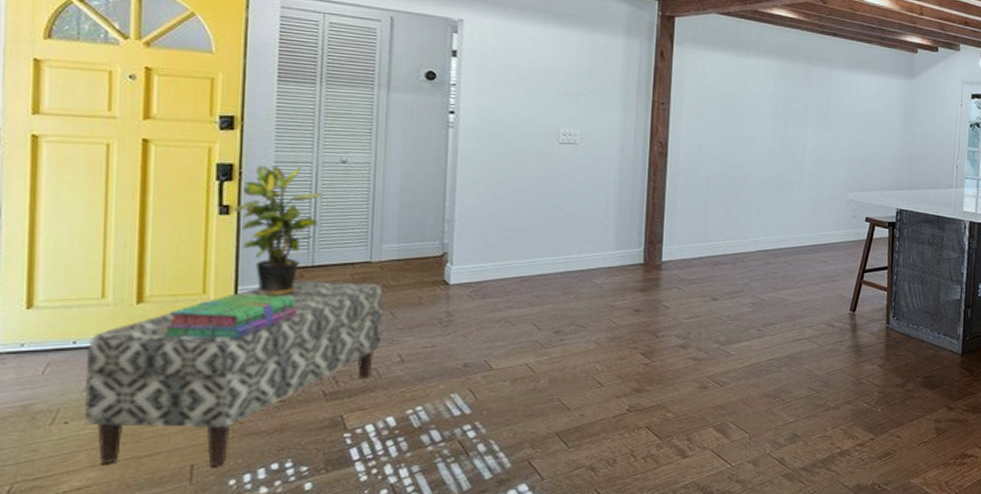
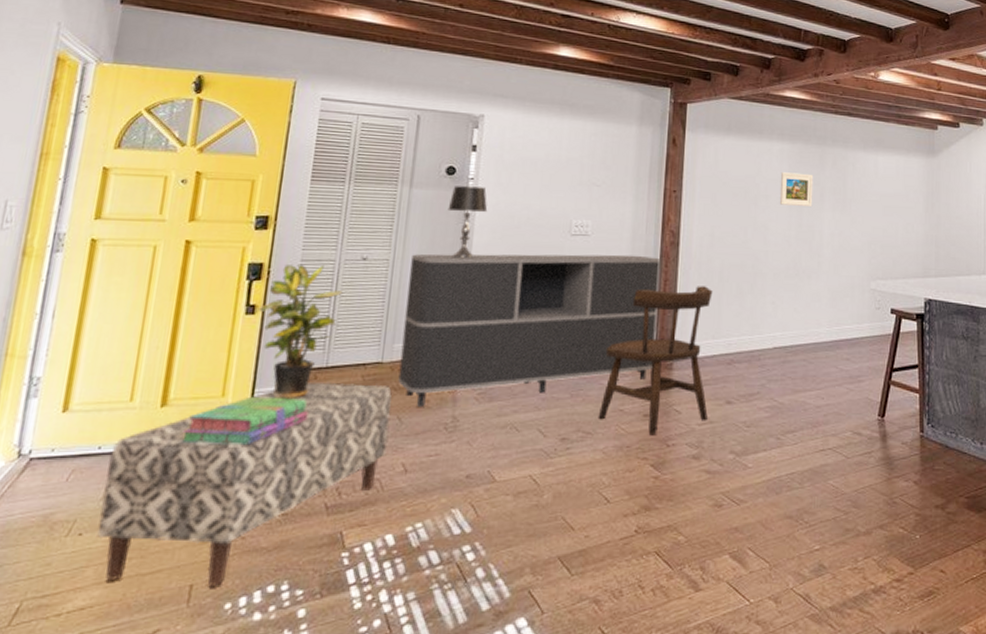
sideboard: none [388,158,648,303] -> present [398,254,659,407]
table lamp: none [429,91,472,164] -> present [447,186,488,259]
dining chair: none [590,194,700,327] -> present [598,286,713,434]
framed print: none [765,88,799,122] -> present [779,172,814,206]

